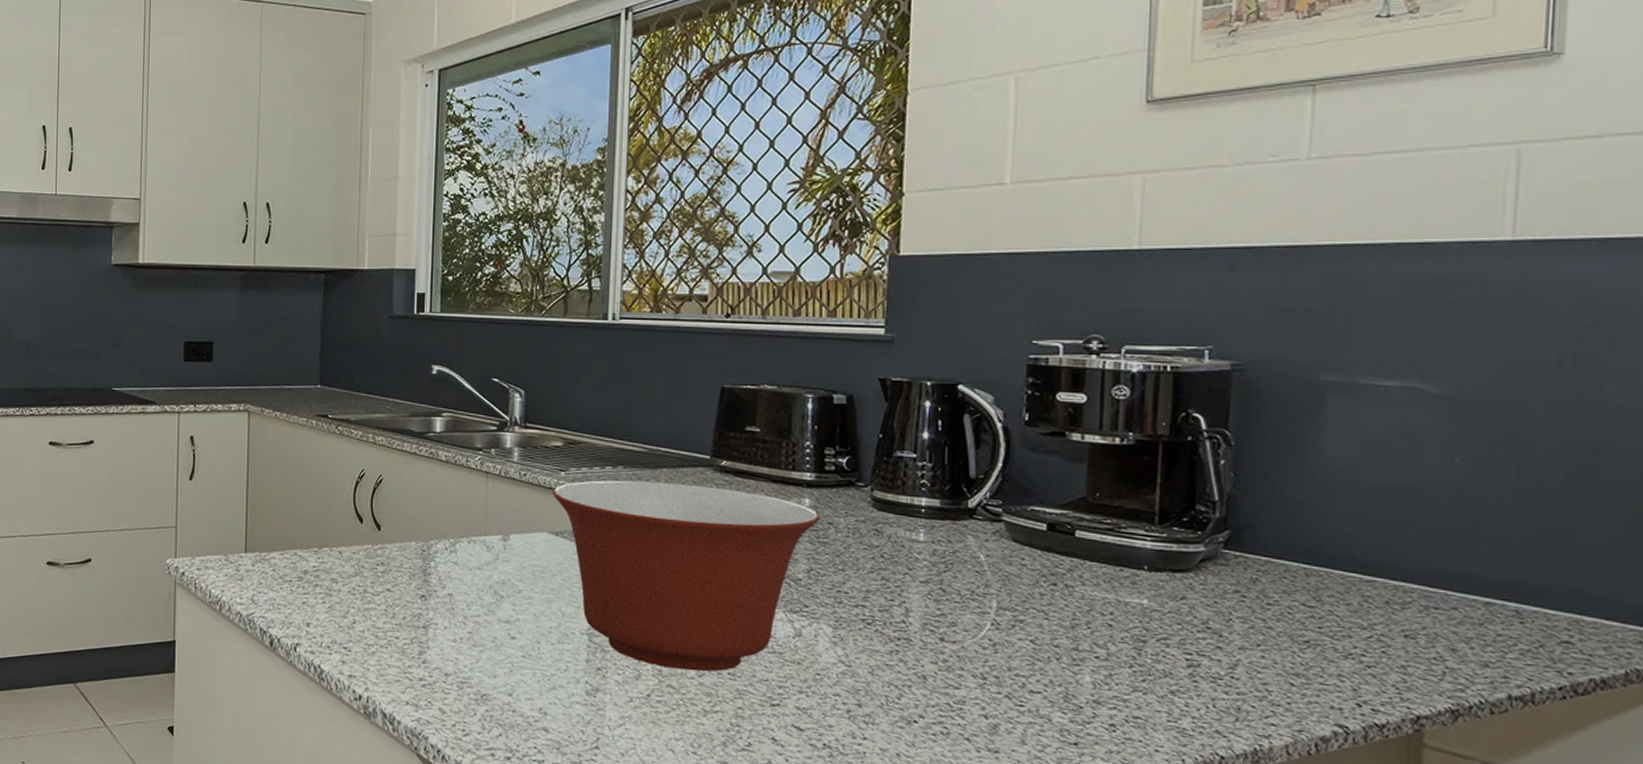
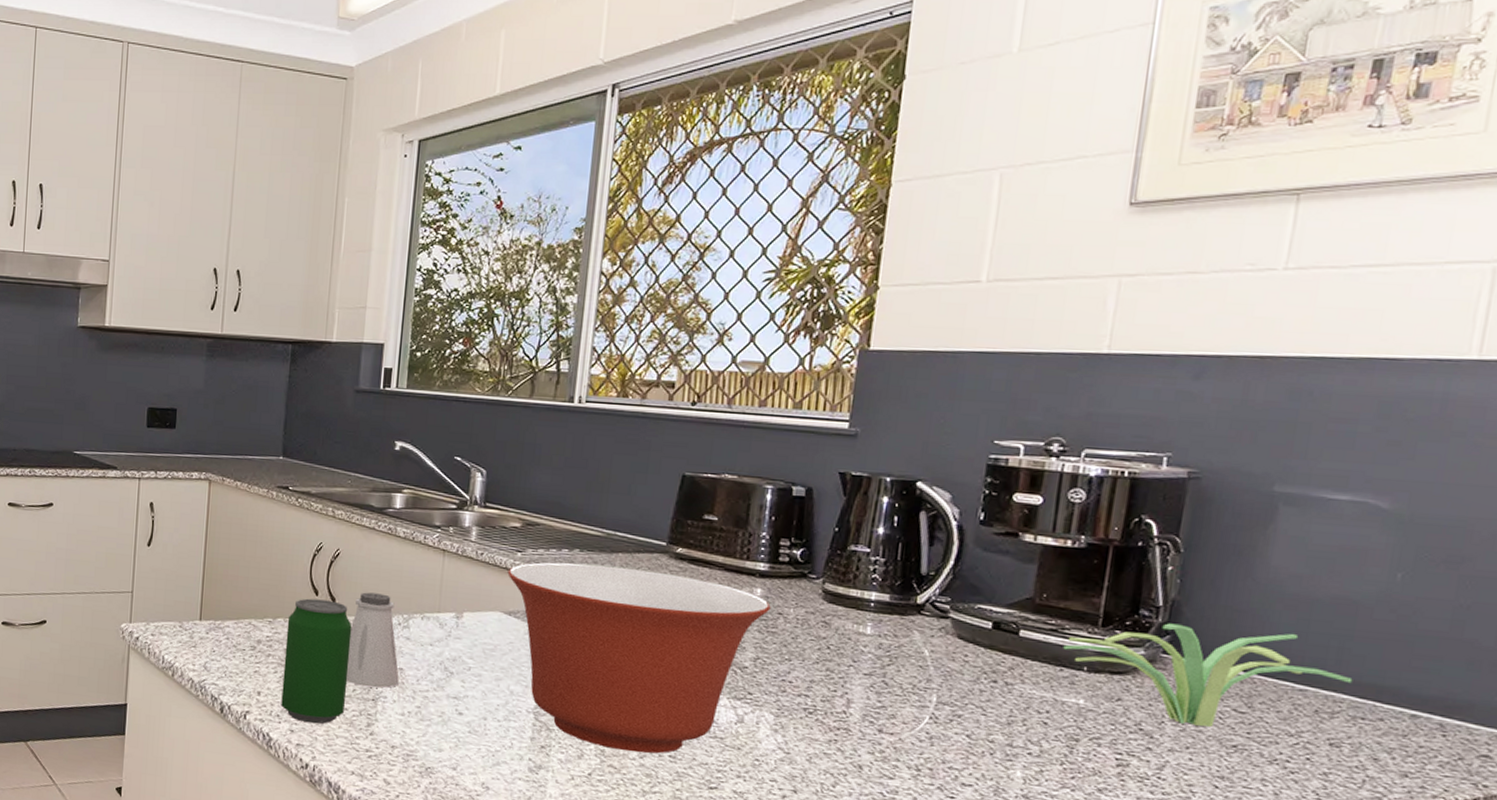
beverage can: none [331,526,399,654] -> present [281,598,352,724]
saltshaker: none [396,518,449,615] -> present [346,592,400,688]
plant: none [1121,518,1421,623] -> present [1063,623,1353,727]

